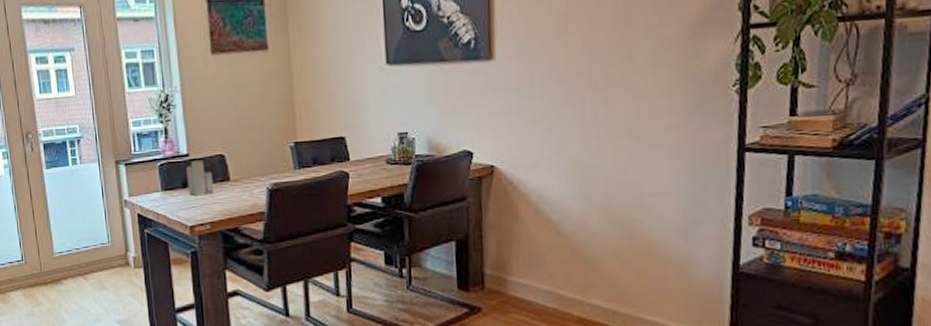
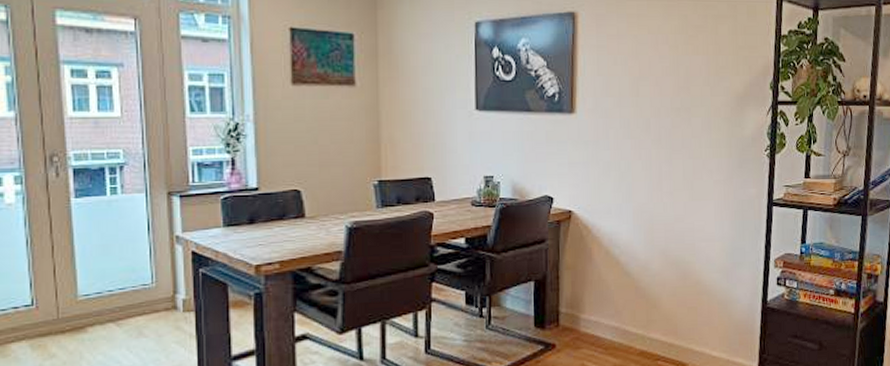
candle: present [186,157,214,197] -> none [255,192,286,234]

